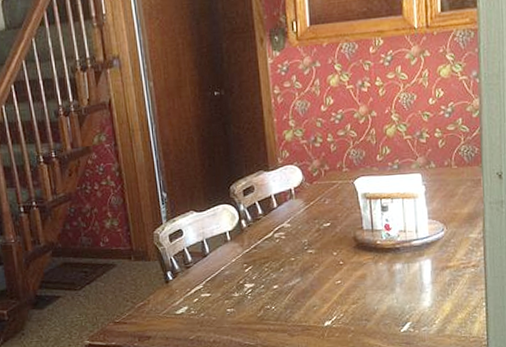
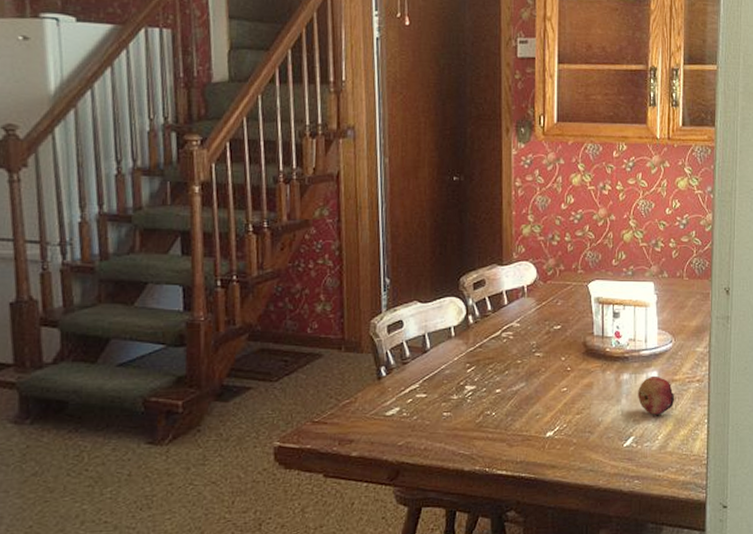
fruit: none [412,263,451,301] -> present [638,375,675,415]

